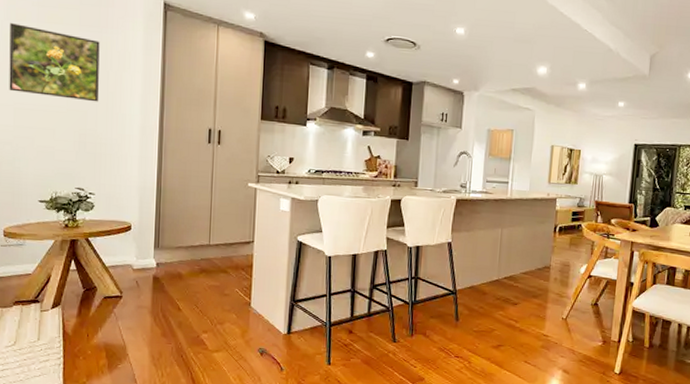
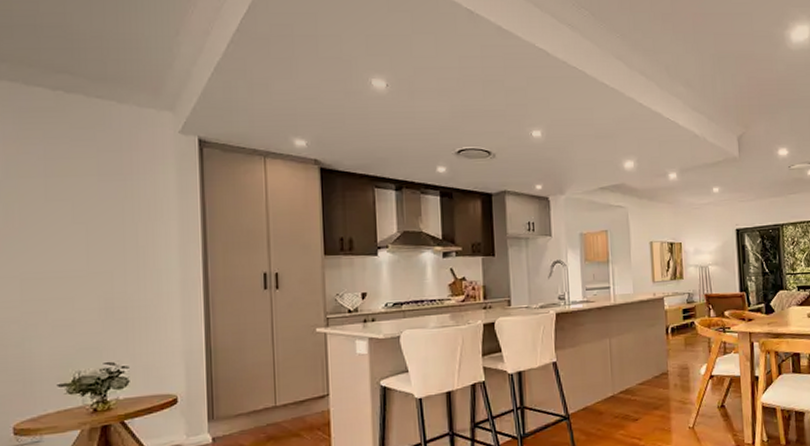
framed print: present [9,23,100,102] -> none [10,182,128,261]

